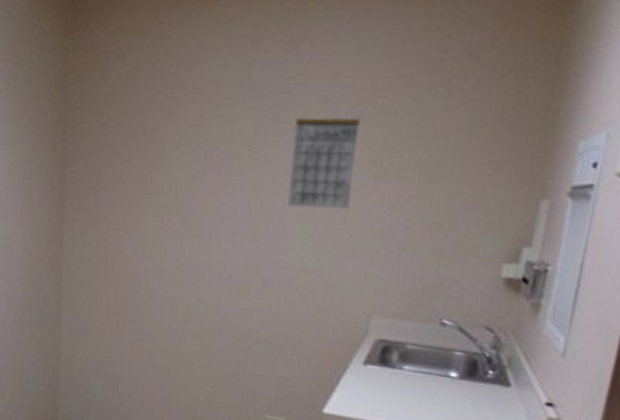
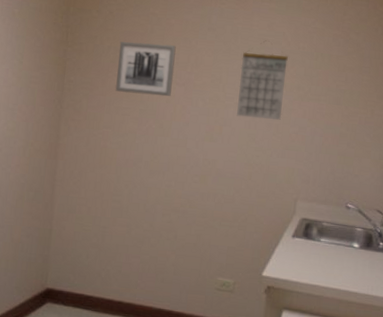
wall art: none [128,114,205,186] -> present [115,41,176,97]

